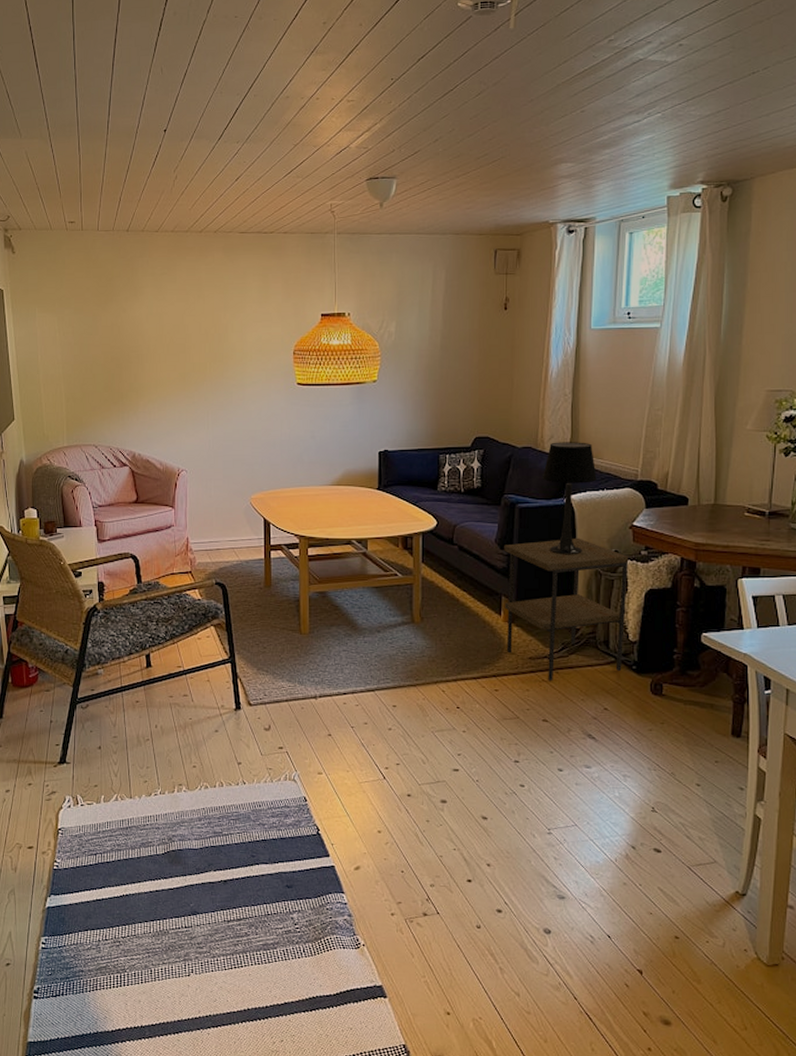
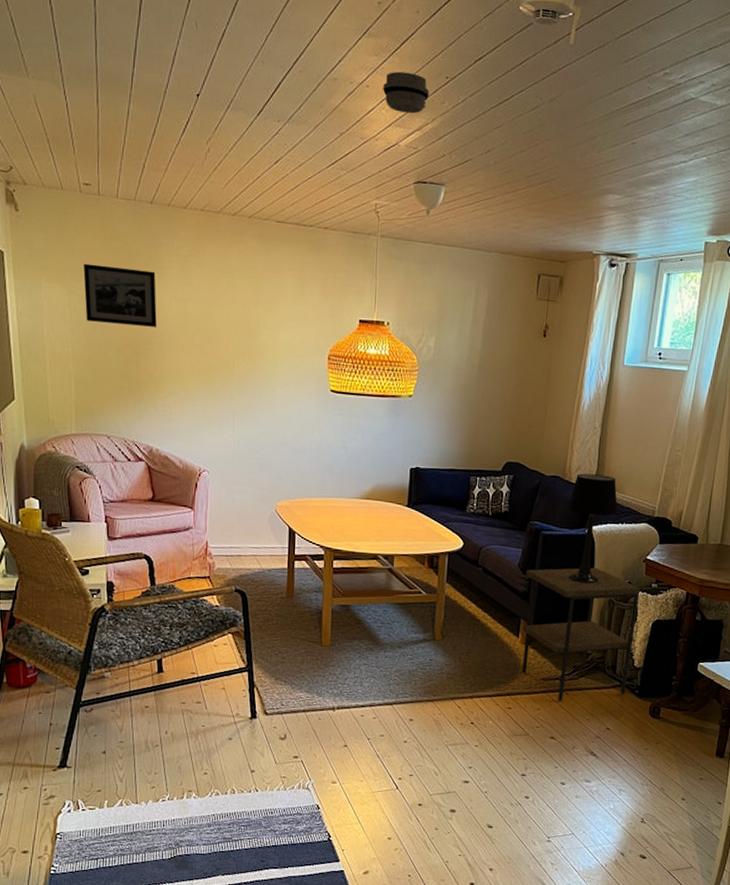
picture frame: none [71,291,135,343] -> present [83,263,157,327]
smoke detector: none [332,80,376,118] -> present [383,71,430,114]

